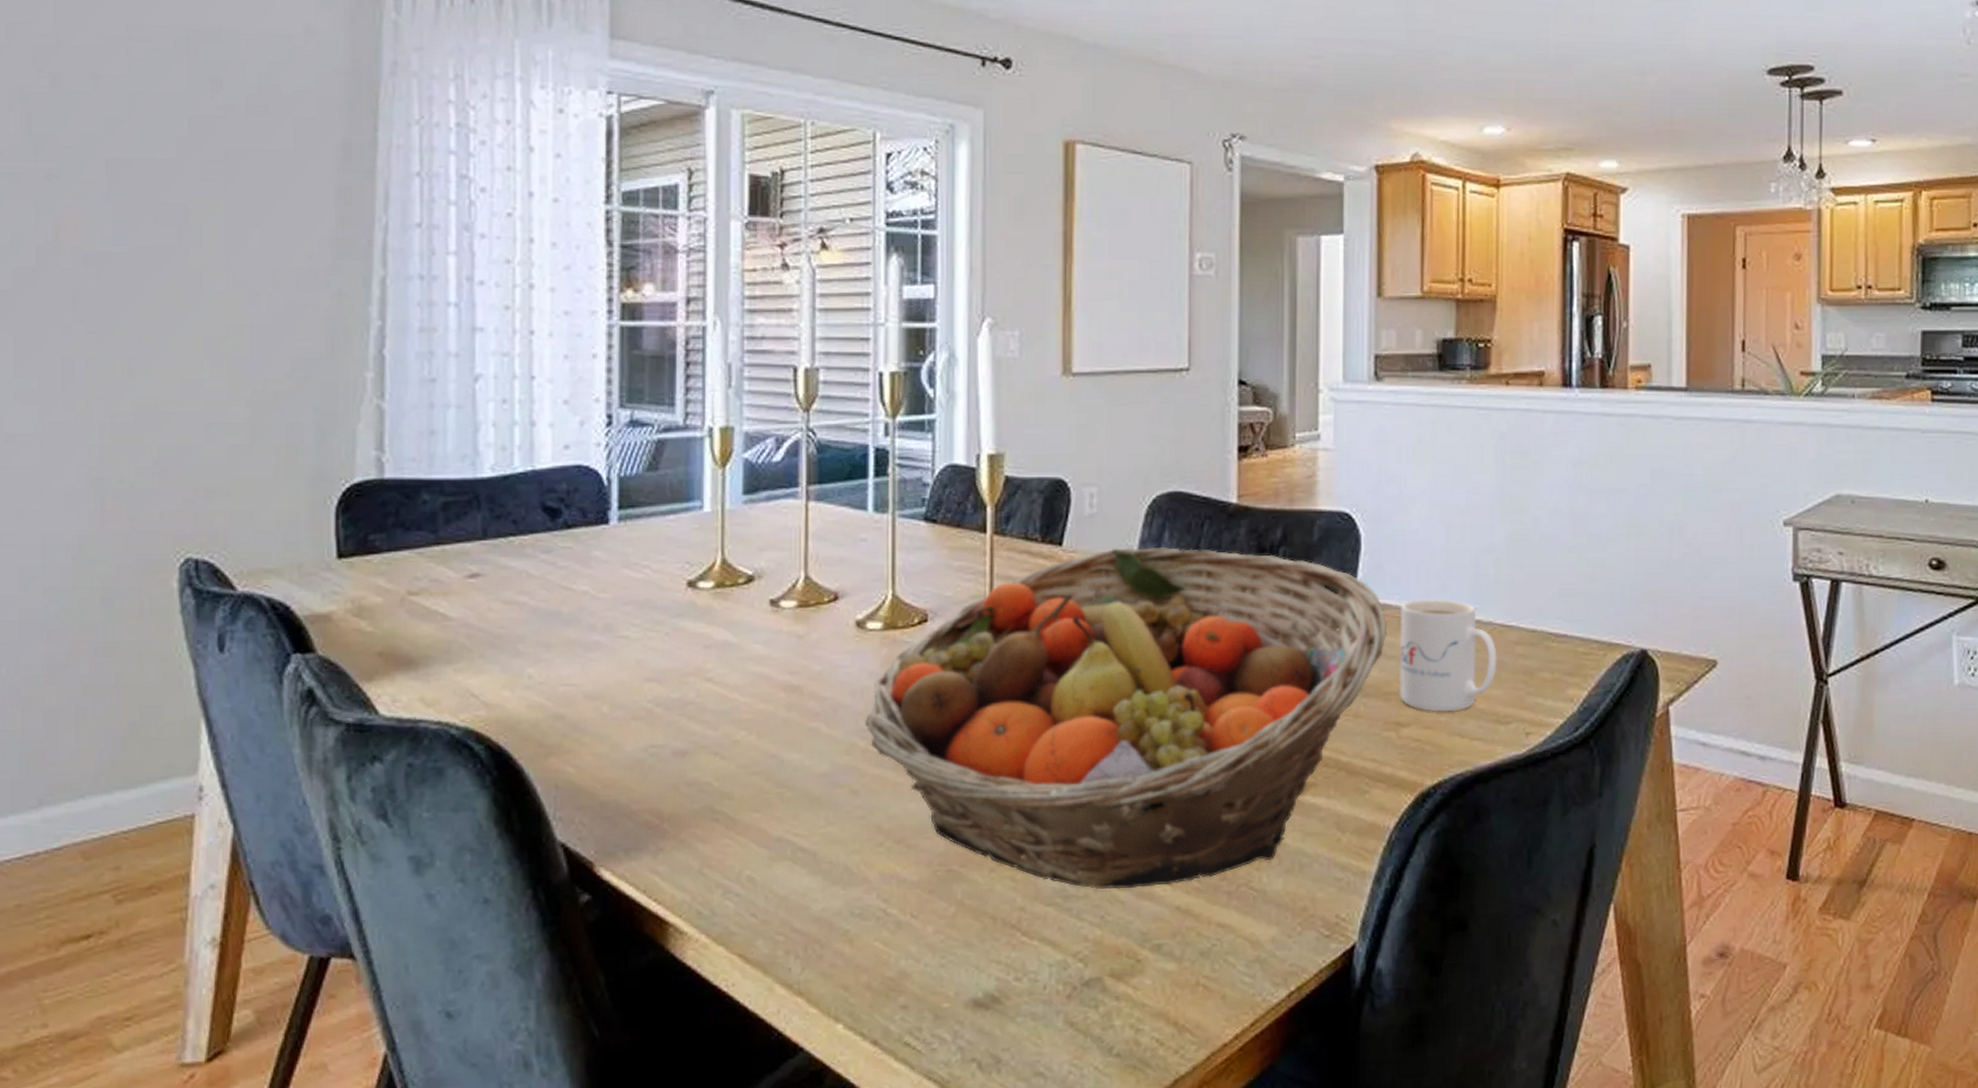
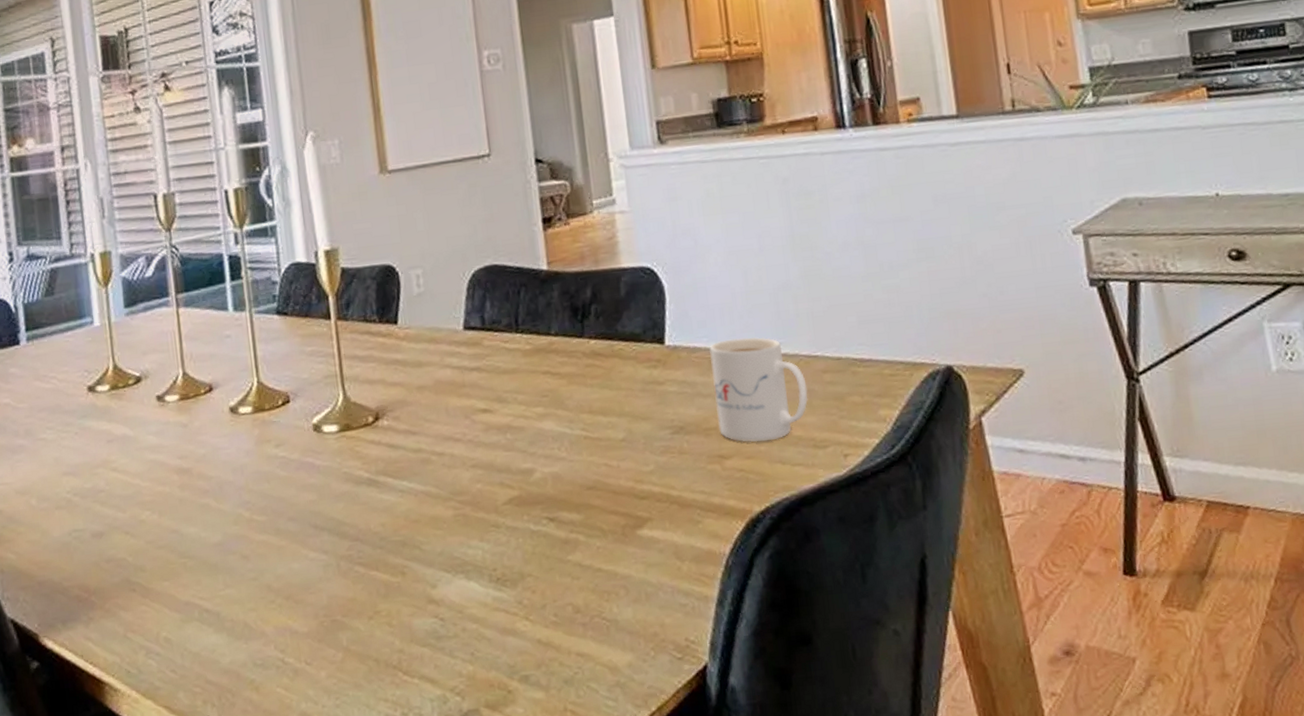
fruit basket: present [864,546,1388,889] -> none [246,312,700,629]

